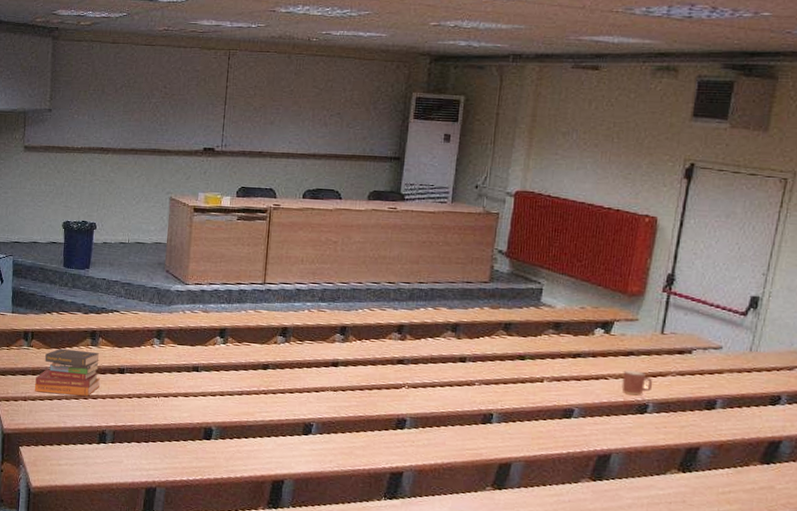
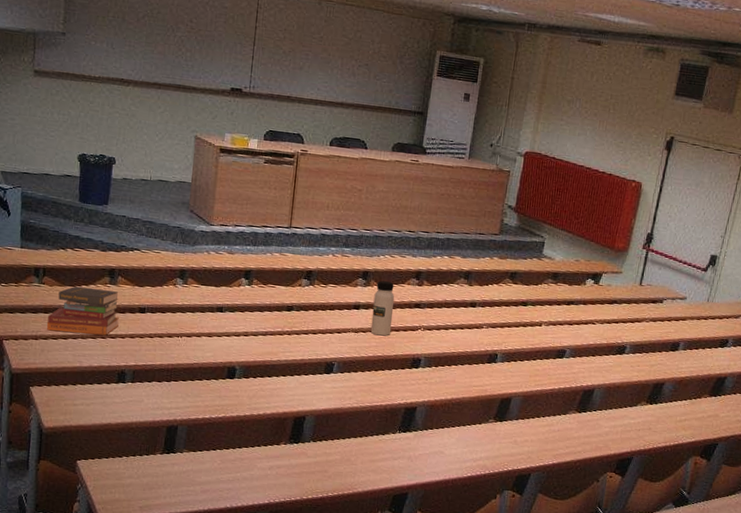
water bottle: none [350,336,376,395] -> present [370,281,395,336]
mug: present [621,370,653,396] -> none [605,316,631,339]

